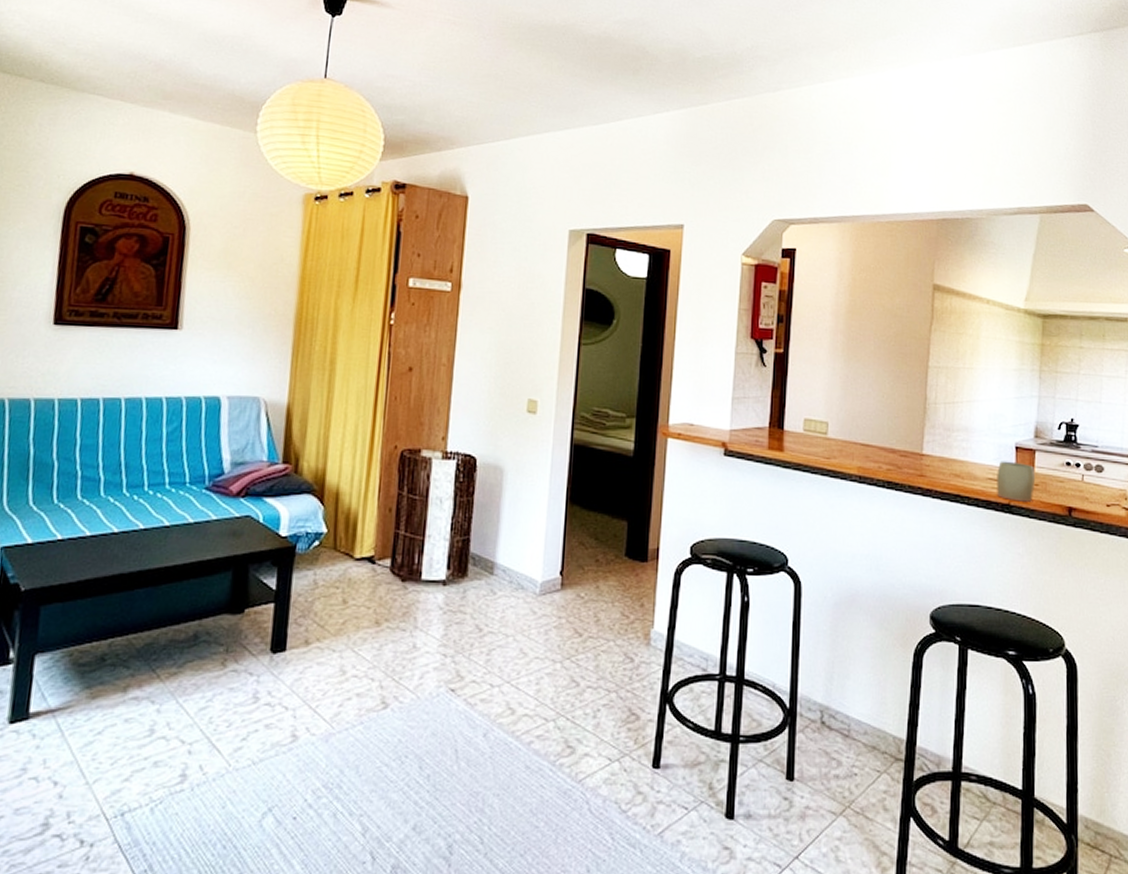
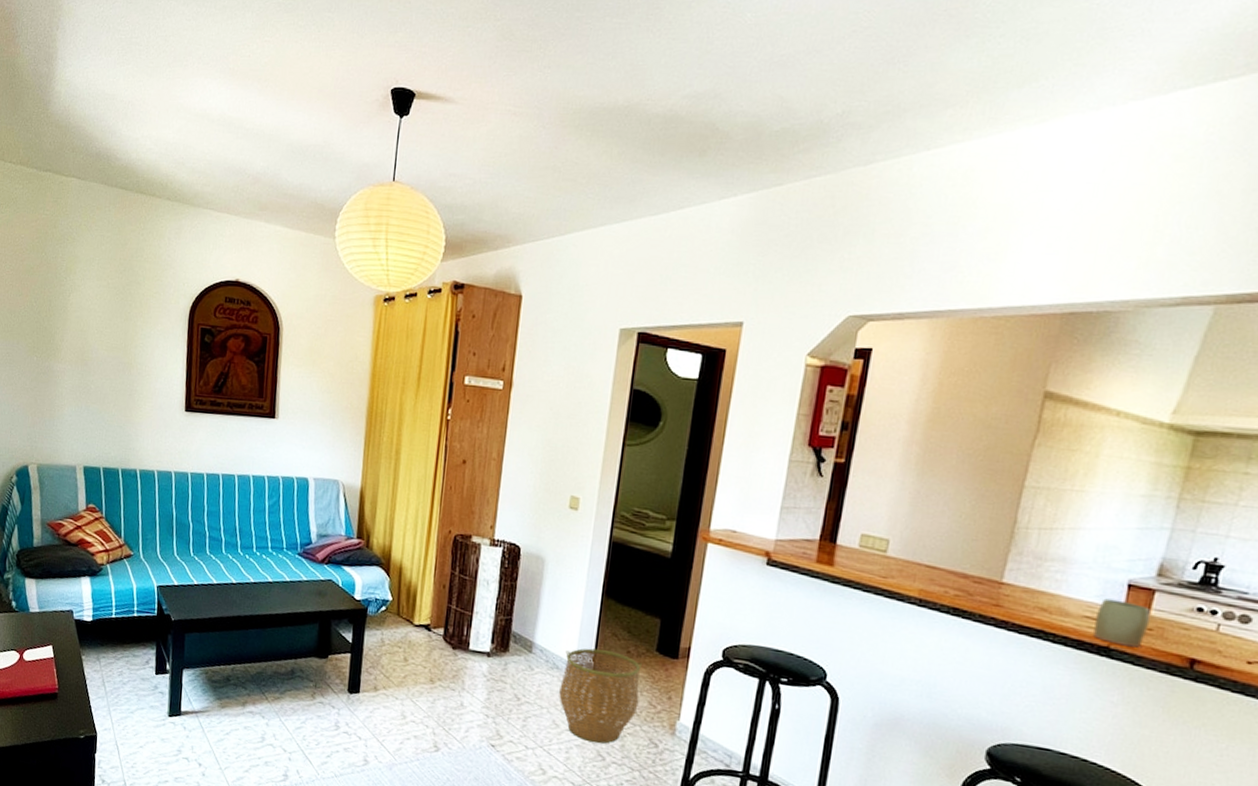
basket: none [525,561,612,667] -> present [559,648,642,744]

